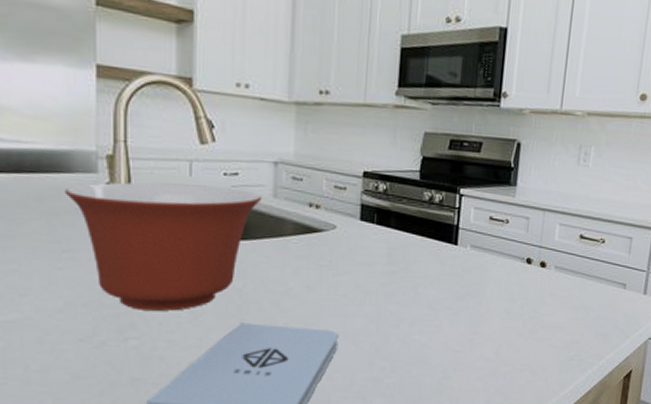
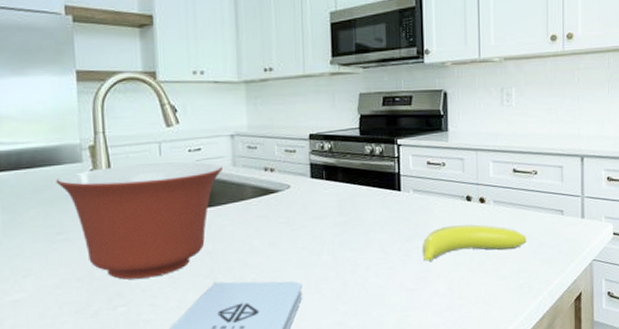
banana: none [472,288,584,323] -> present [422,224,527,261]

